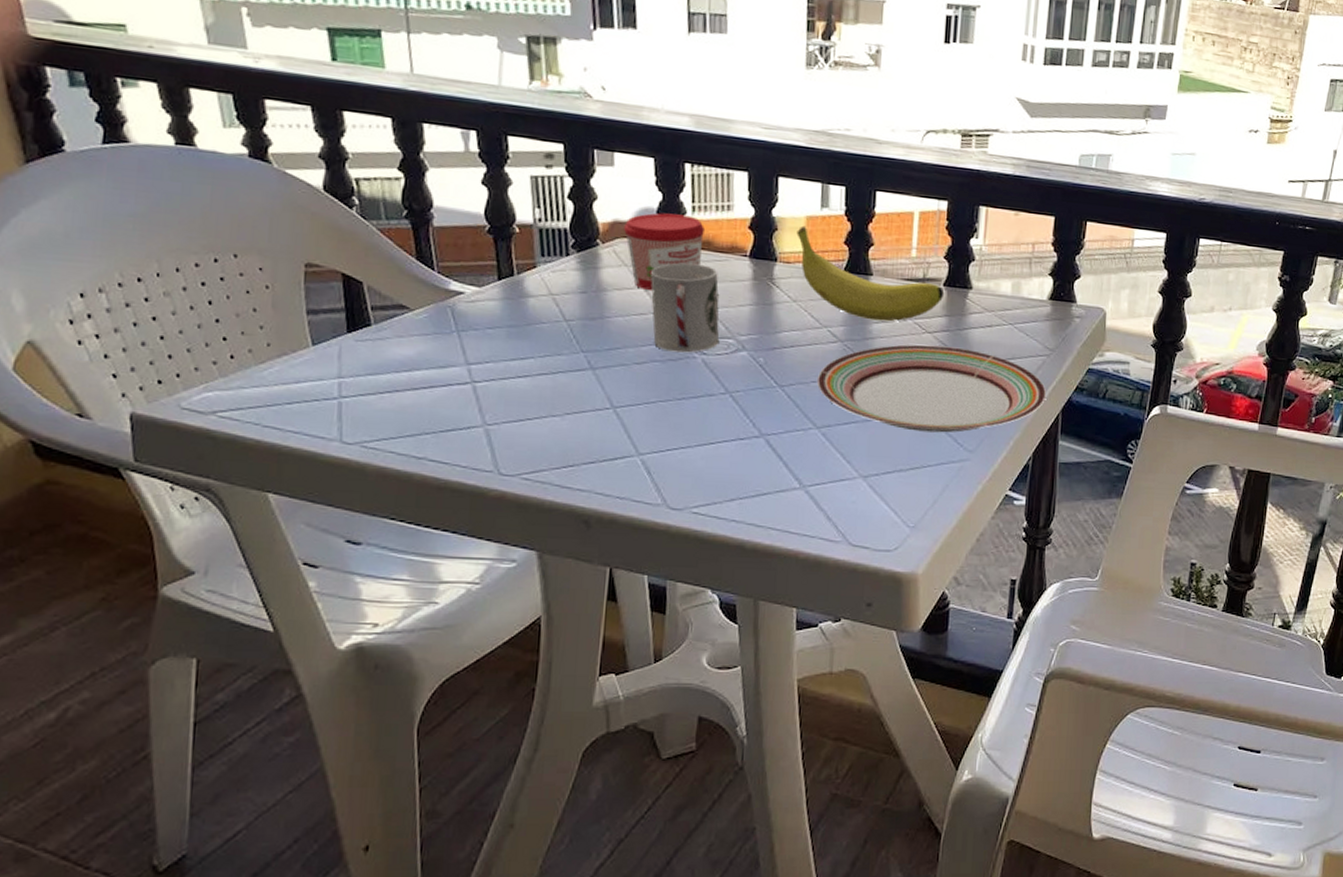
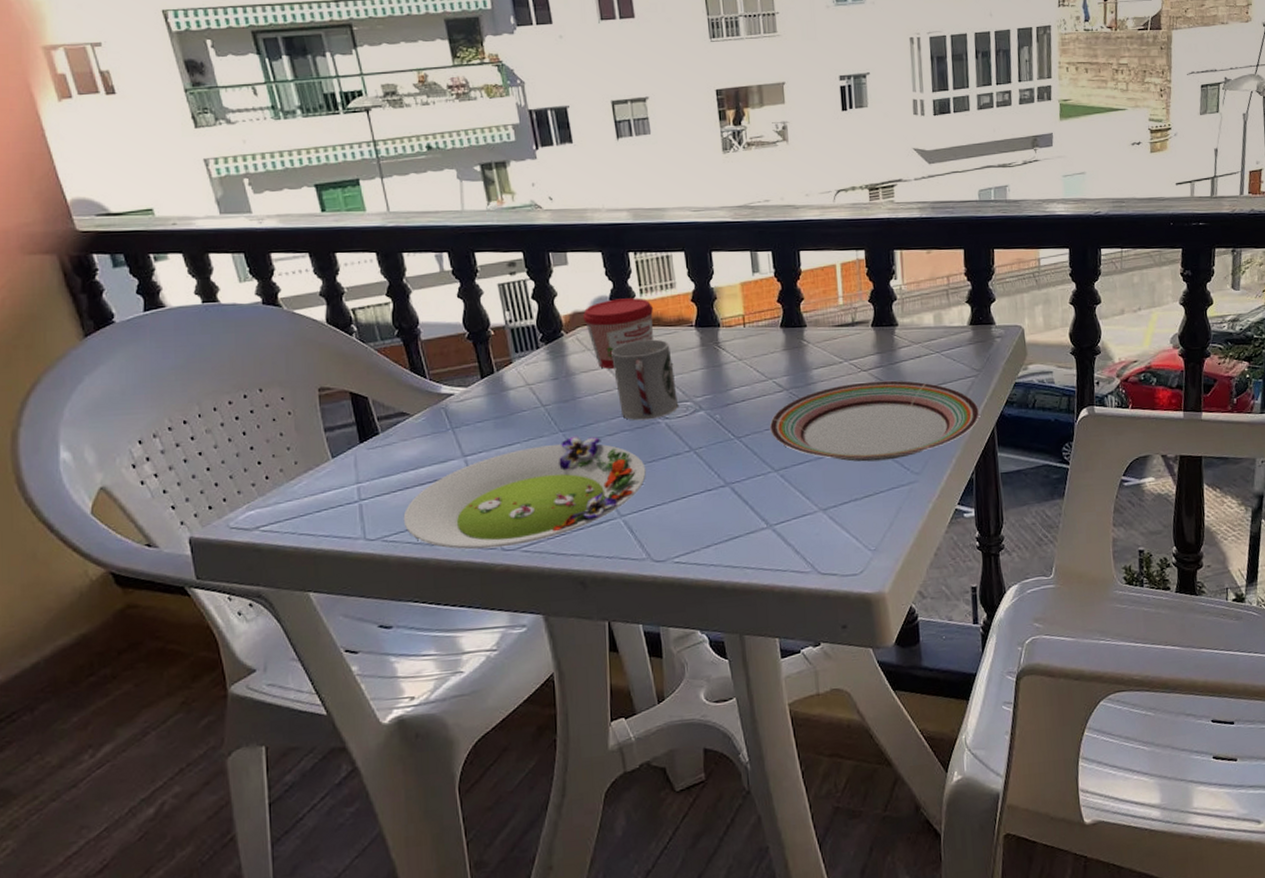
salad plate: none [388,358,674,472] -> present [403,435,646,550]
fruit: present [796,225,945,322] -> none [734,291,874,367]

